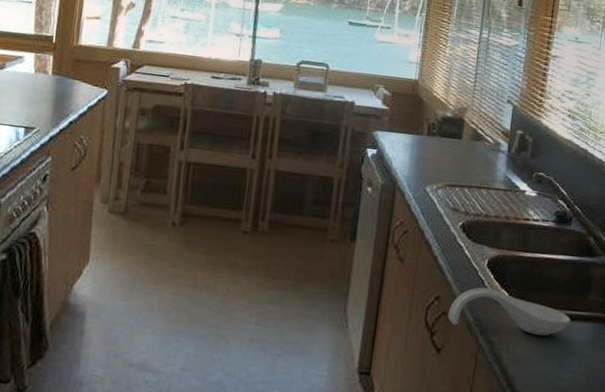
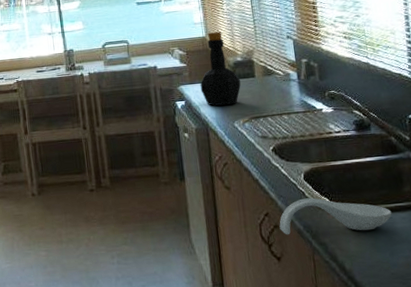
bottle: none [398,76,445,165] -> present [200,31,241,106]

